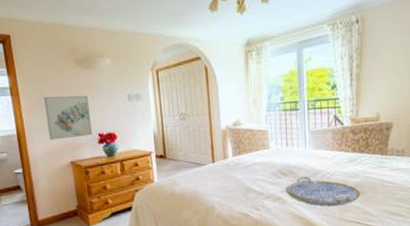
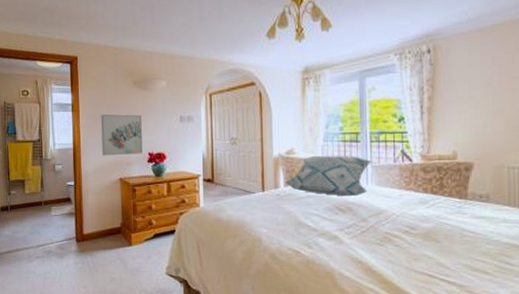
decorative pillow: none [234,123,309,161] -> present [286,155,372,197]
serving tray: present [286,176,360,206] -> none [343,216,433,253]

